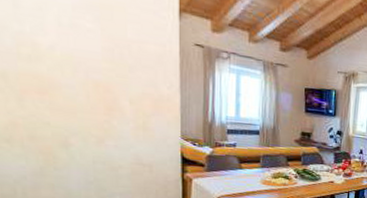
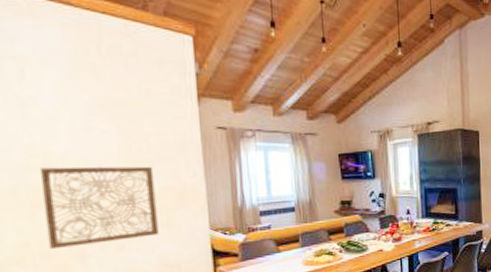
wall art: none [28,56,135,136] -> present [39,166,159,250]

